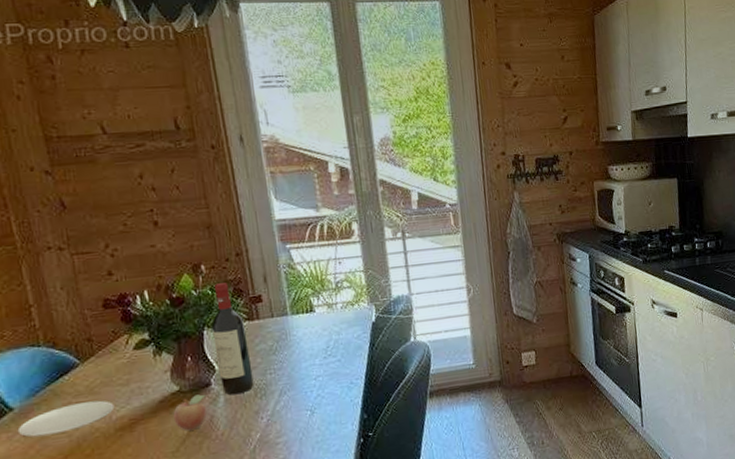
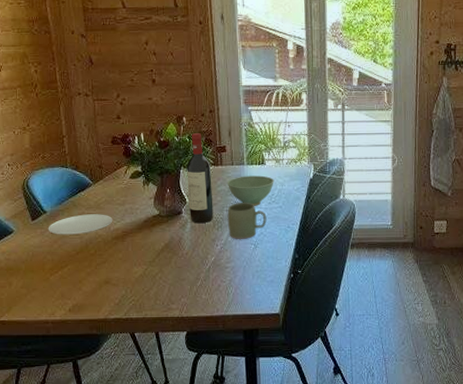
fruit: present [173,394,207,431] -> none [153,220,177,247]
bowl: none [267,325,328,364] -> present [227,175,274,206]
mug: none [271,360,324,407] -> present [227,203,267,239]

